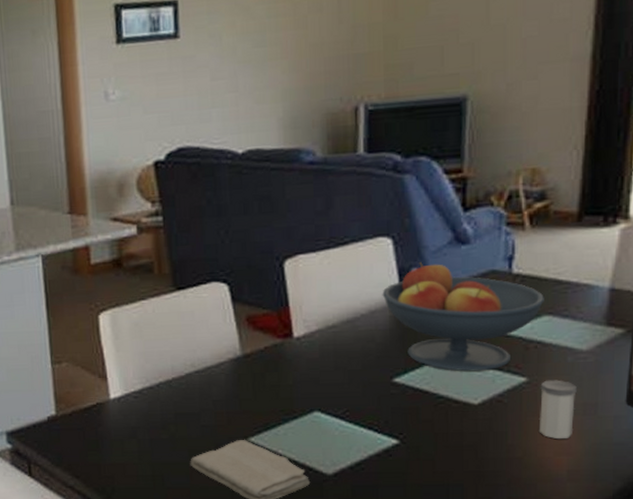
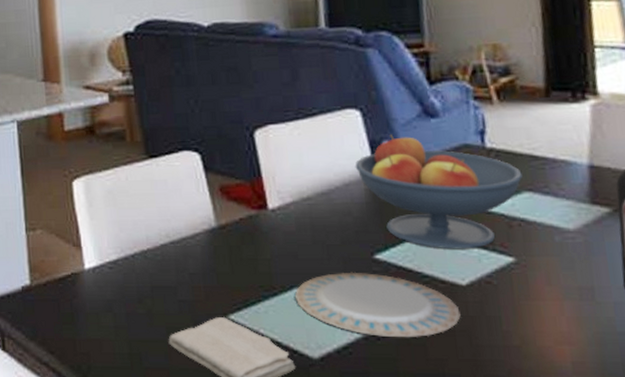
plate: none [313,395,470,454] -> present [294,272,461,338]
salt shaker: present [539,380,577,440] -> none [529,261,571,327]

